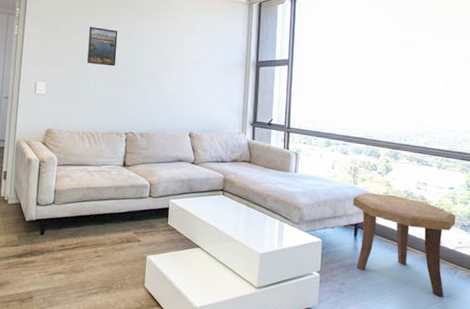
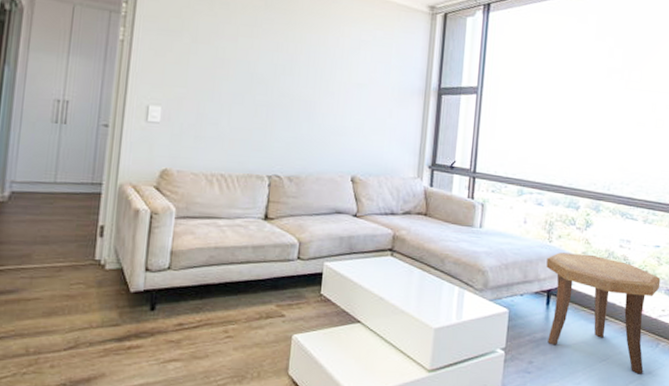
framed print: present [86,27,118,67] -> none [218,34,262,88]

